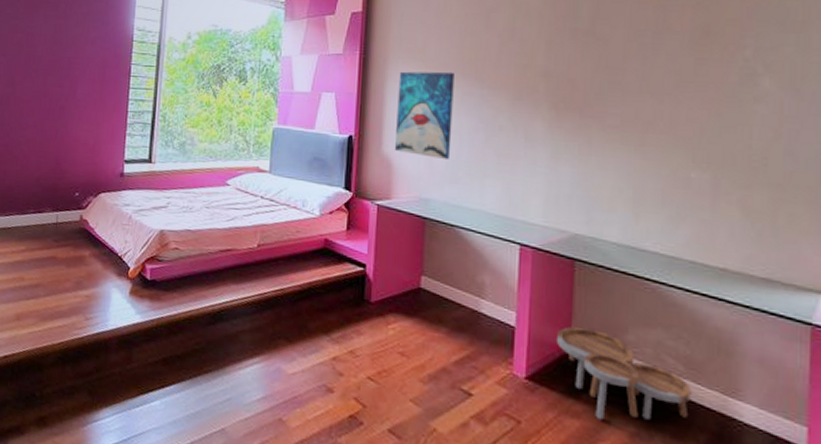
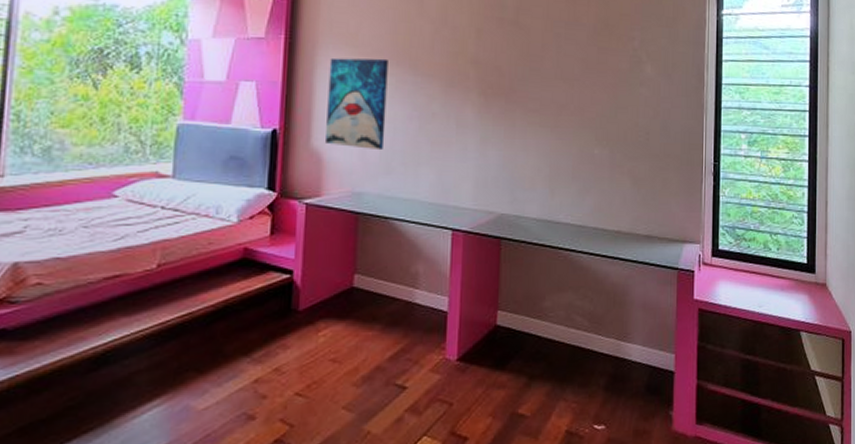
nesting tables: present [557,327,692,421] -> none [486,302,594,386]

